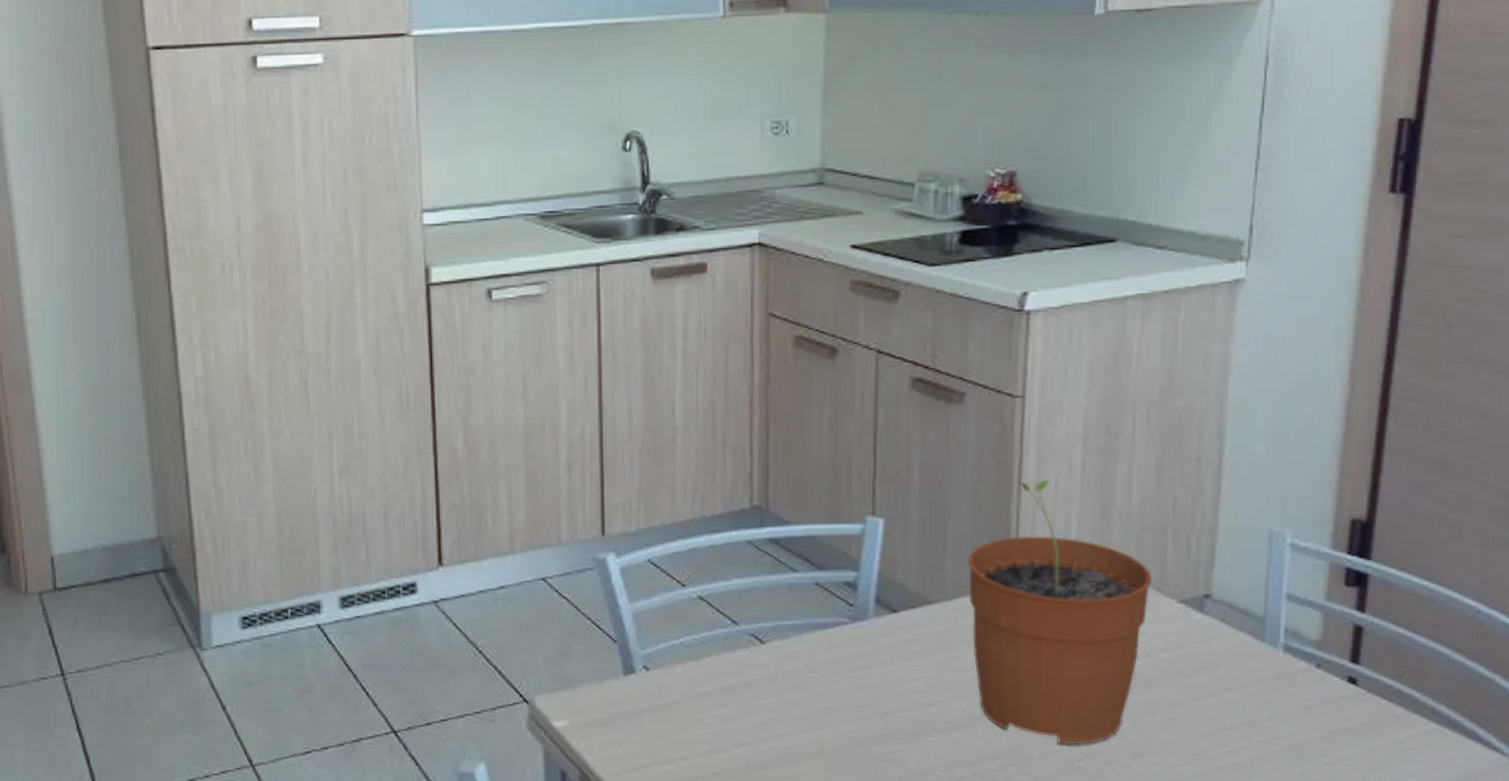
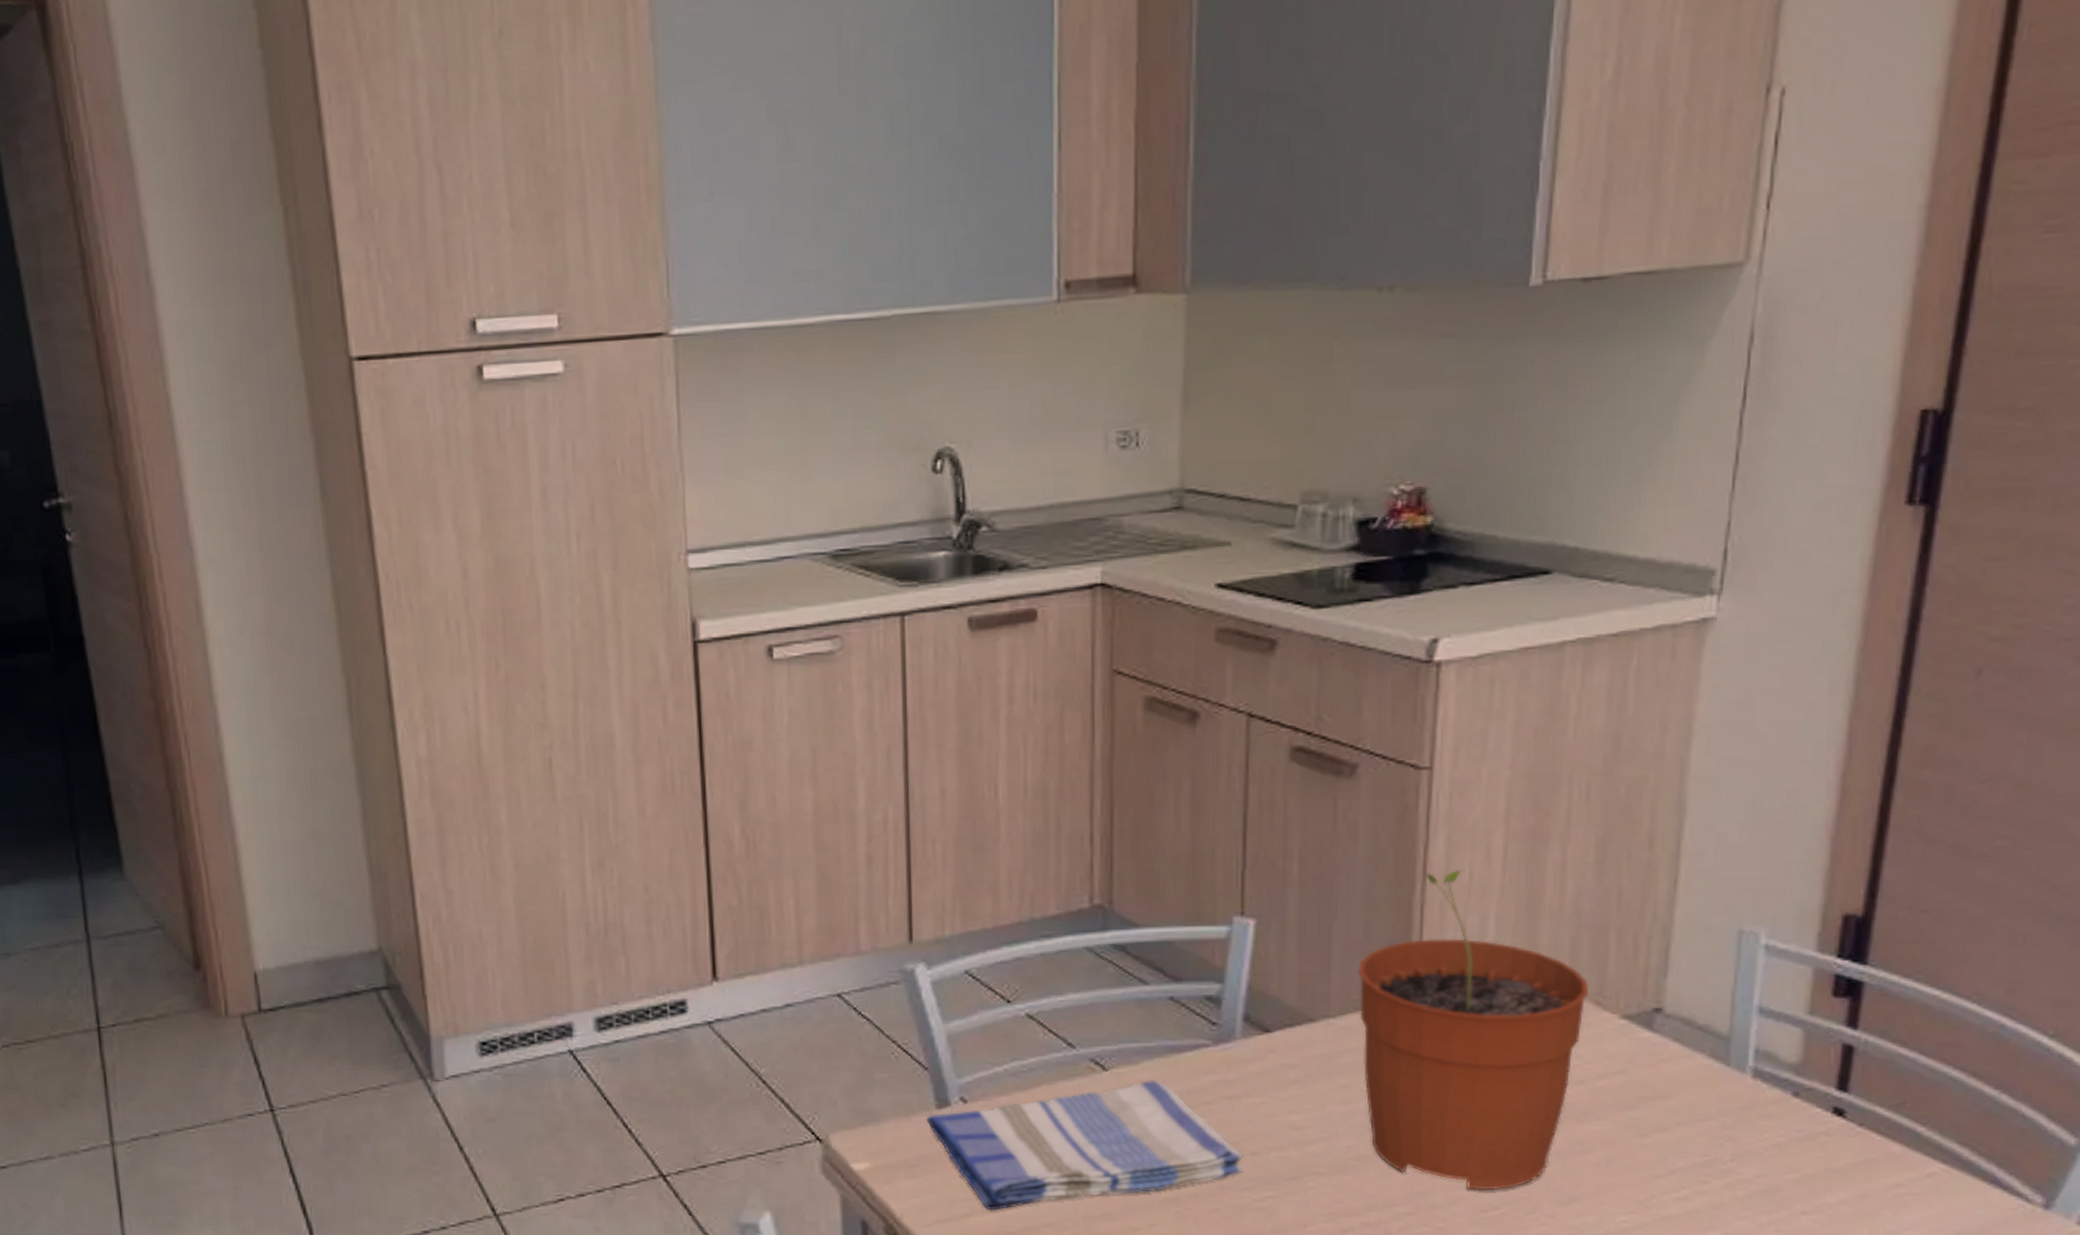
dish towel: none [615,651,876,762] -> present [926,1079,1244,1211]

